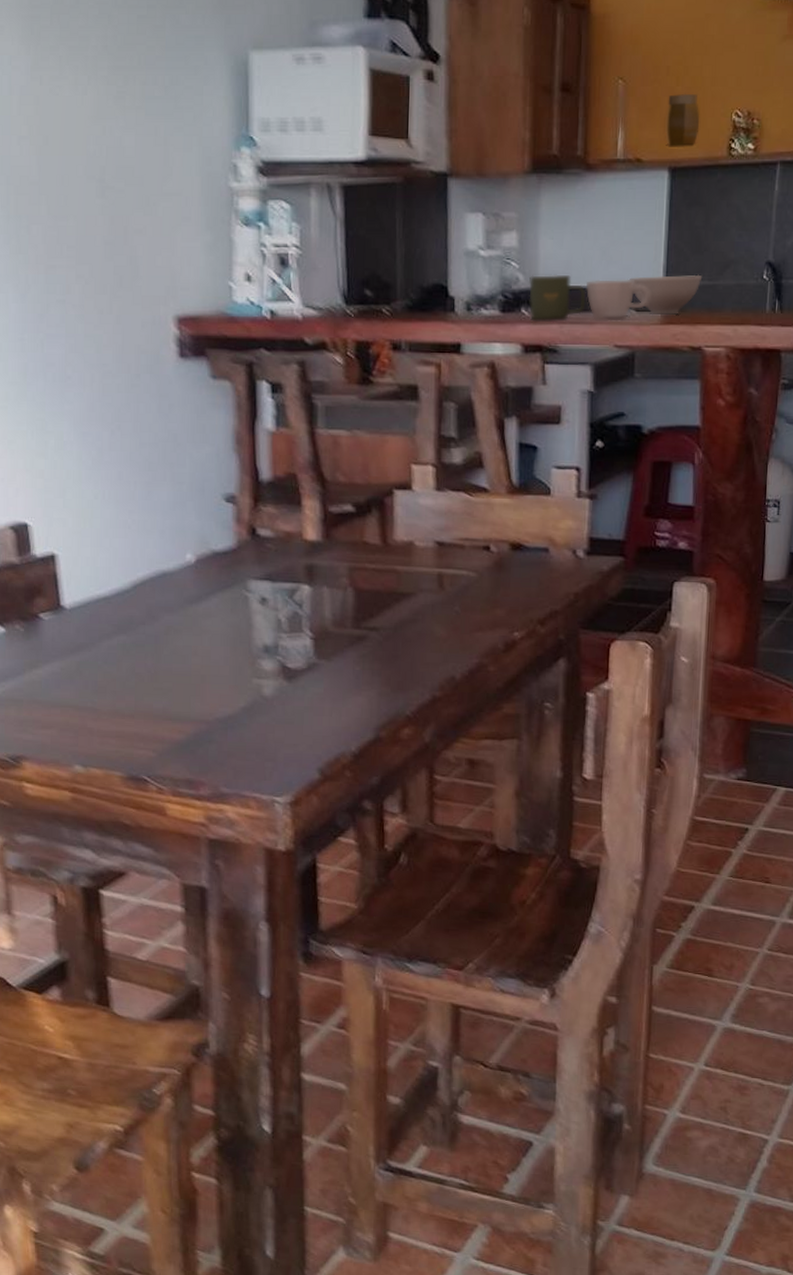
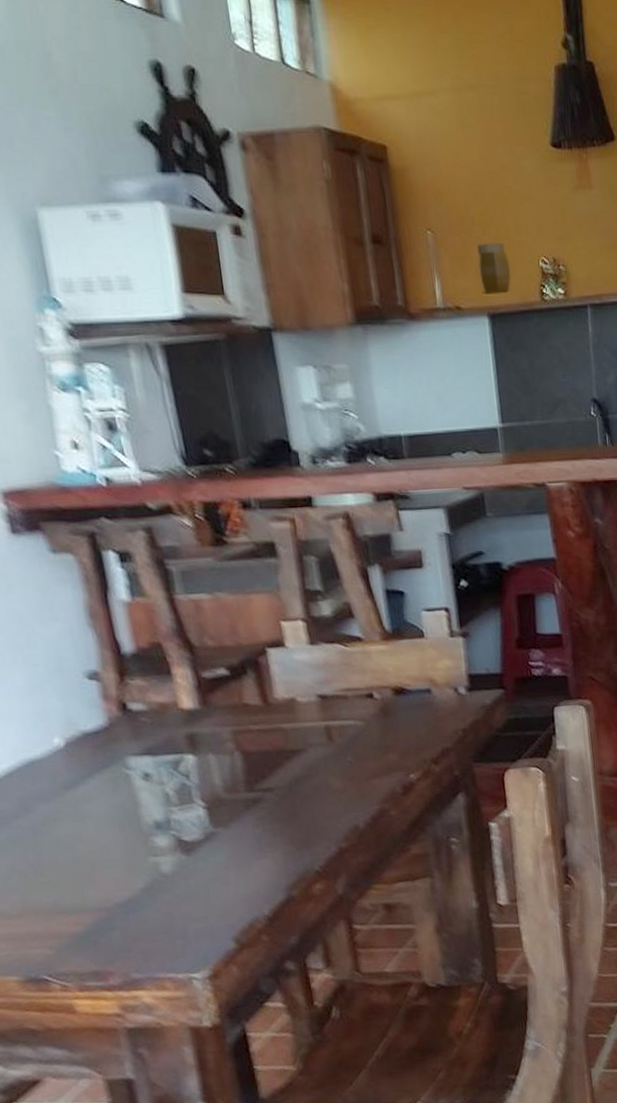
mug: present [529,274,586,323] -> none [370,422,430,470]
cup: present [585,279,650,321] -> none [426,422,490,466]
bowl: present [629,274,703,316] -> none [467,414,536,456]

